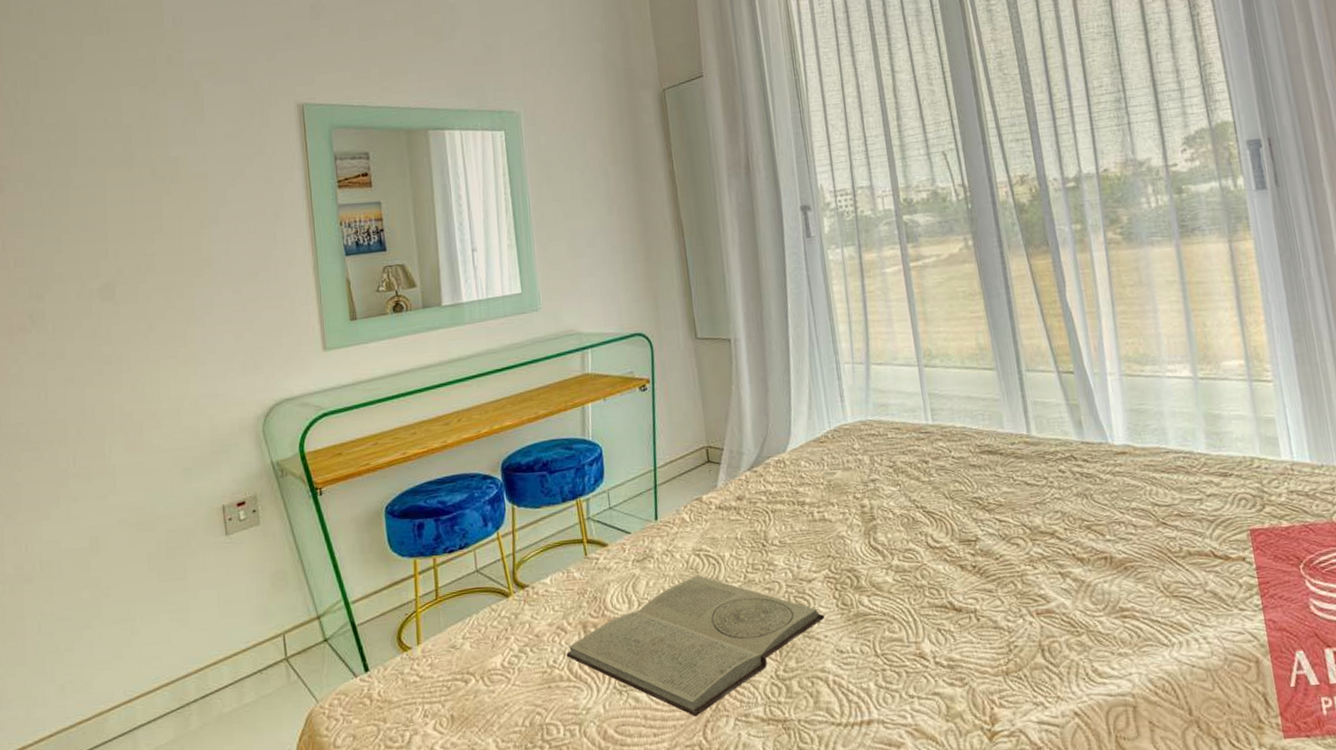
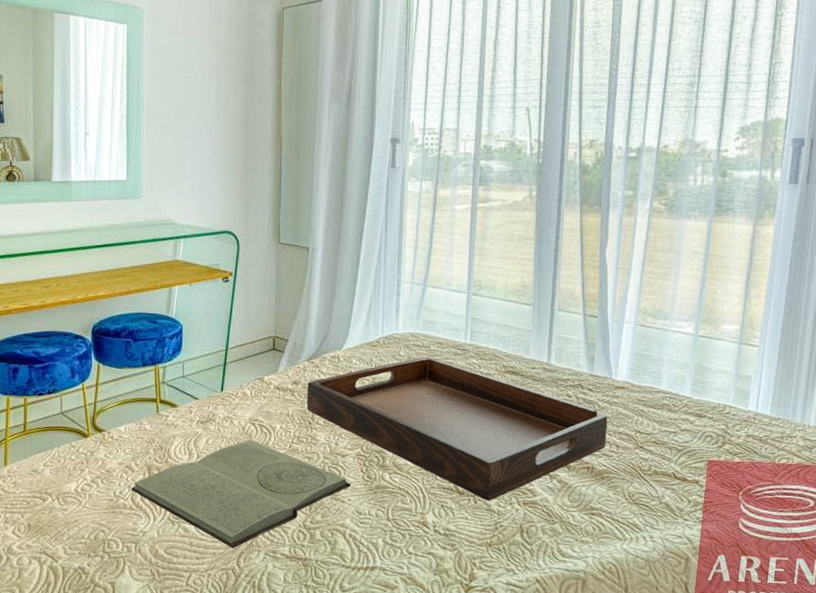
serving tray: none [753,446,1121,616] -> present [306,356,608,501]

